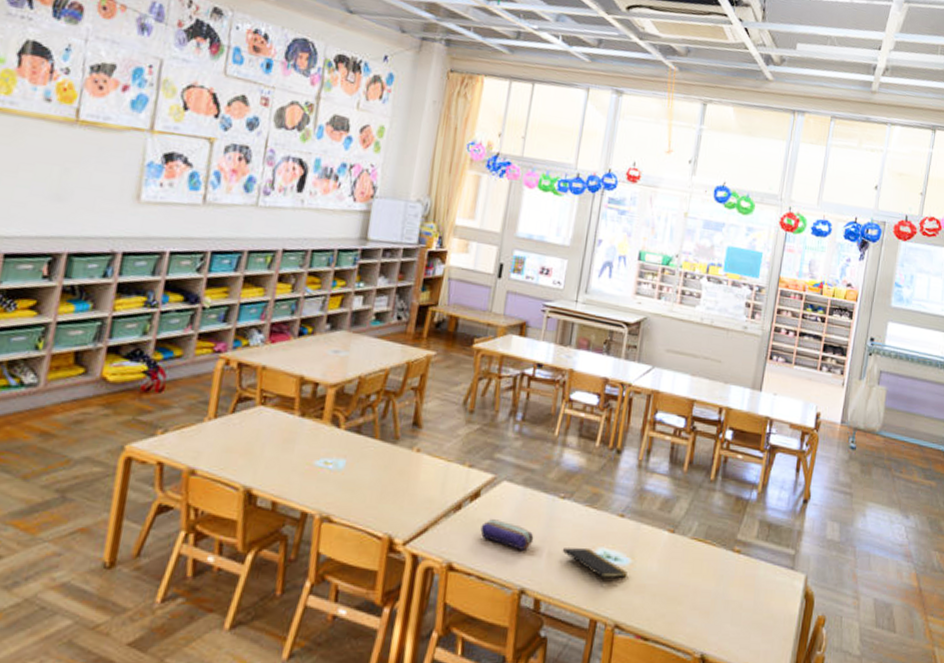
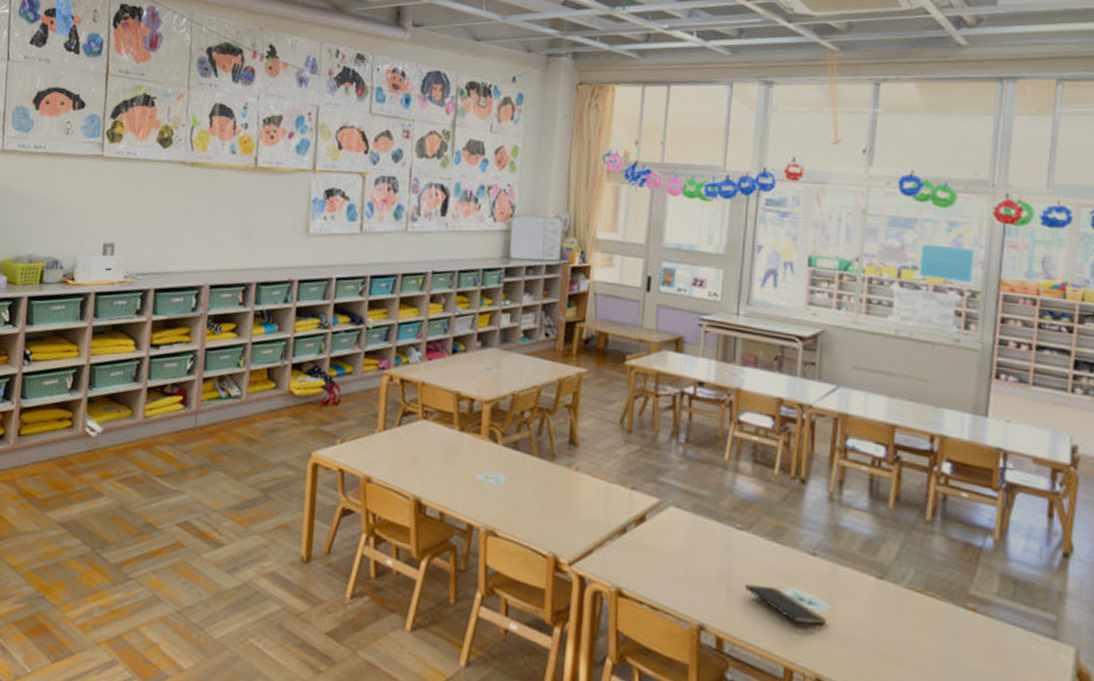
pencil case: present [480,519,534,550] -> none [649,546,710,583]

